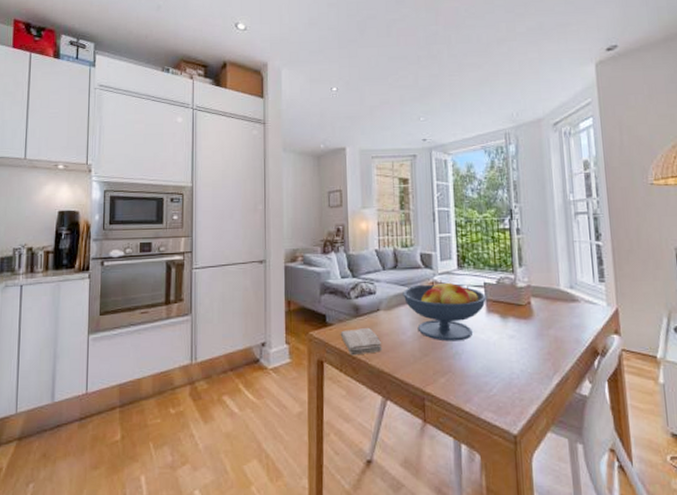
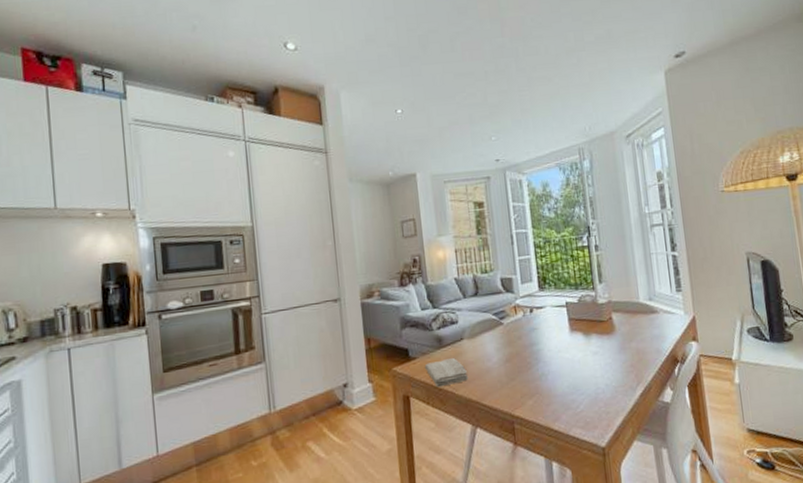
fruit bowl: present [403,280,487,341] -> none [485,303,570,364]

